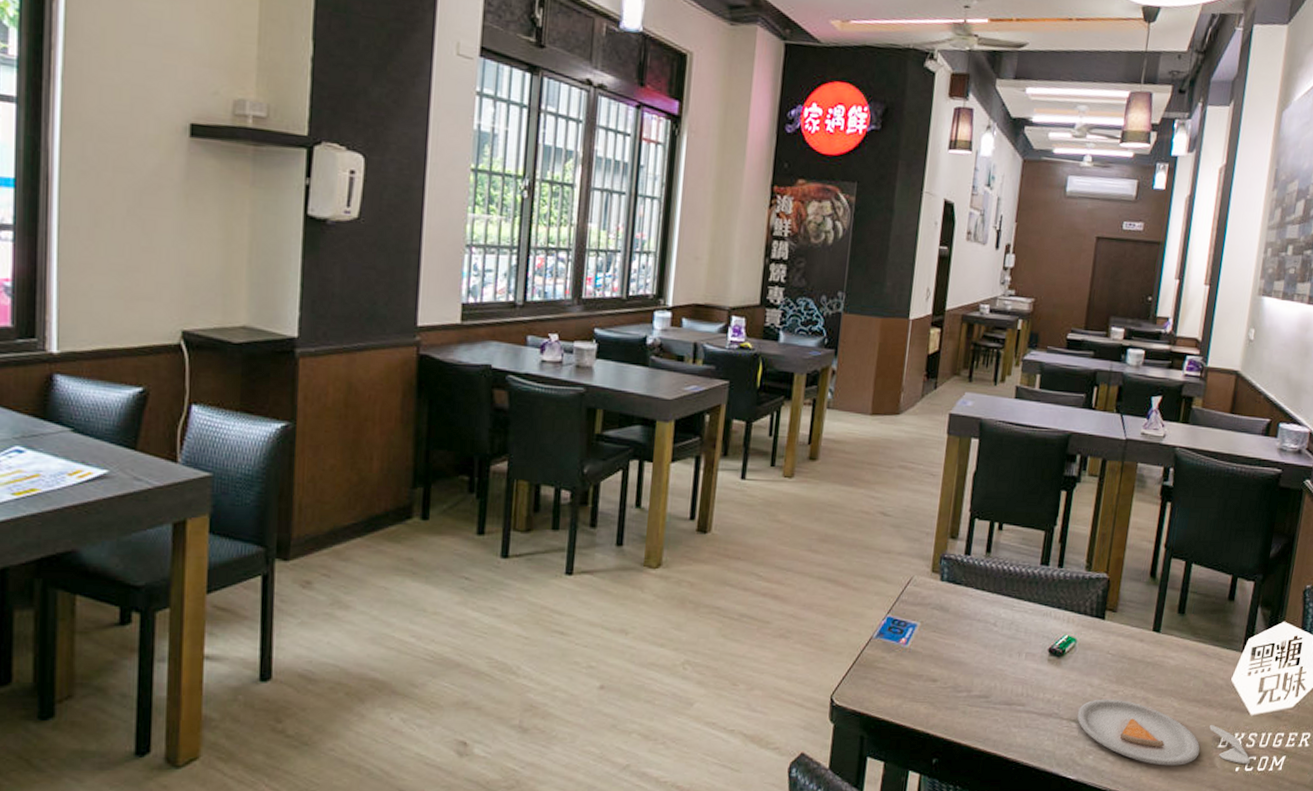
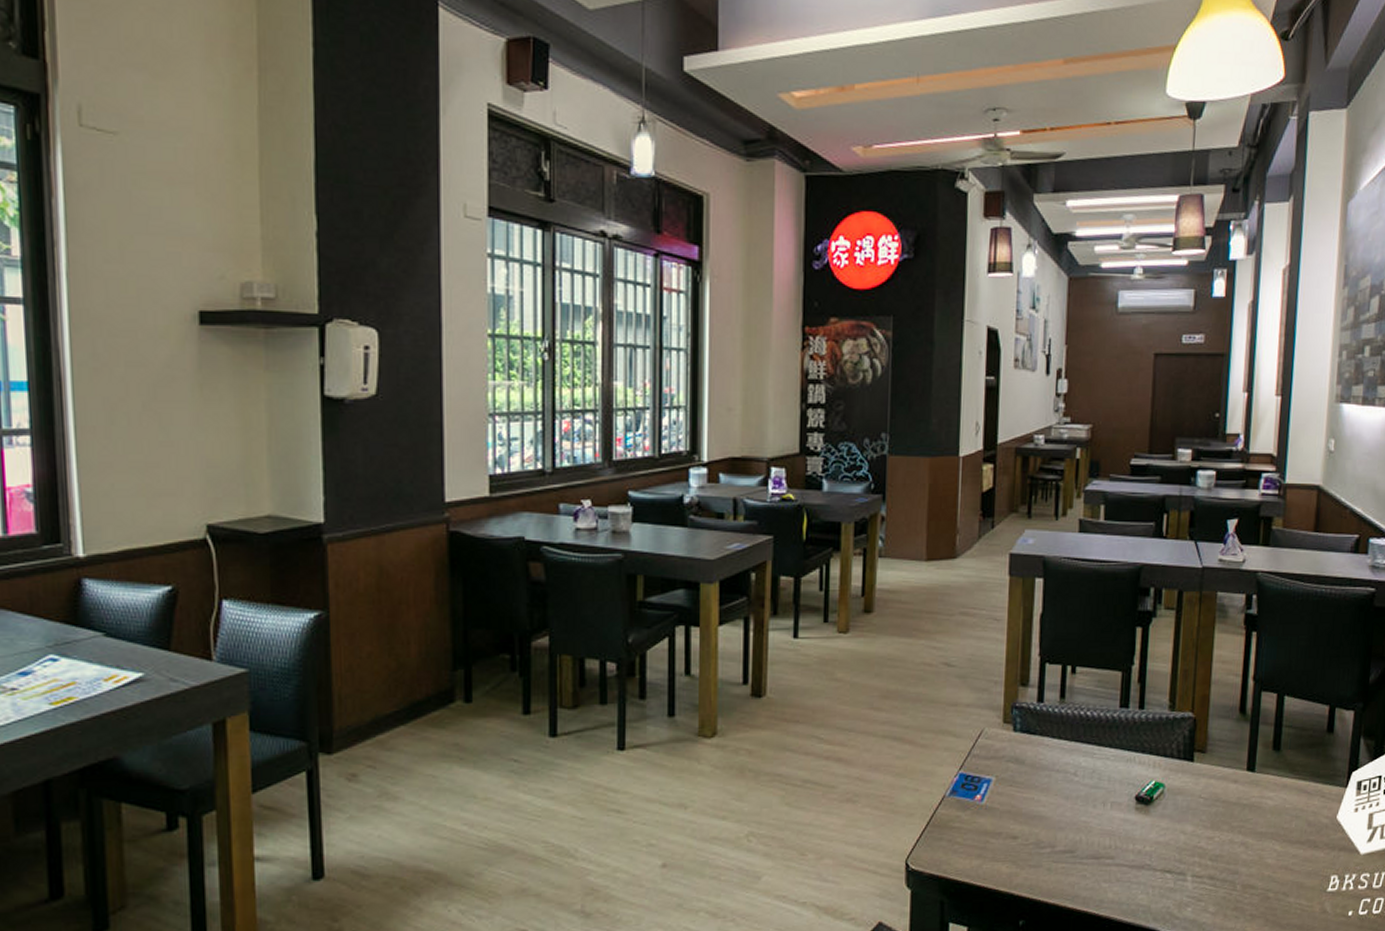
dinner plate: present [1076,699,1251,766] -> none [1171,845,1365,914]

